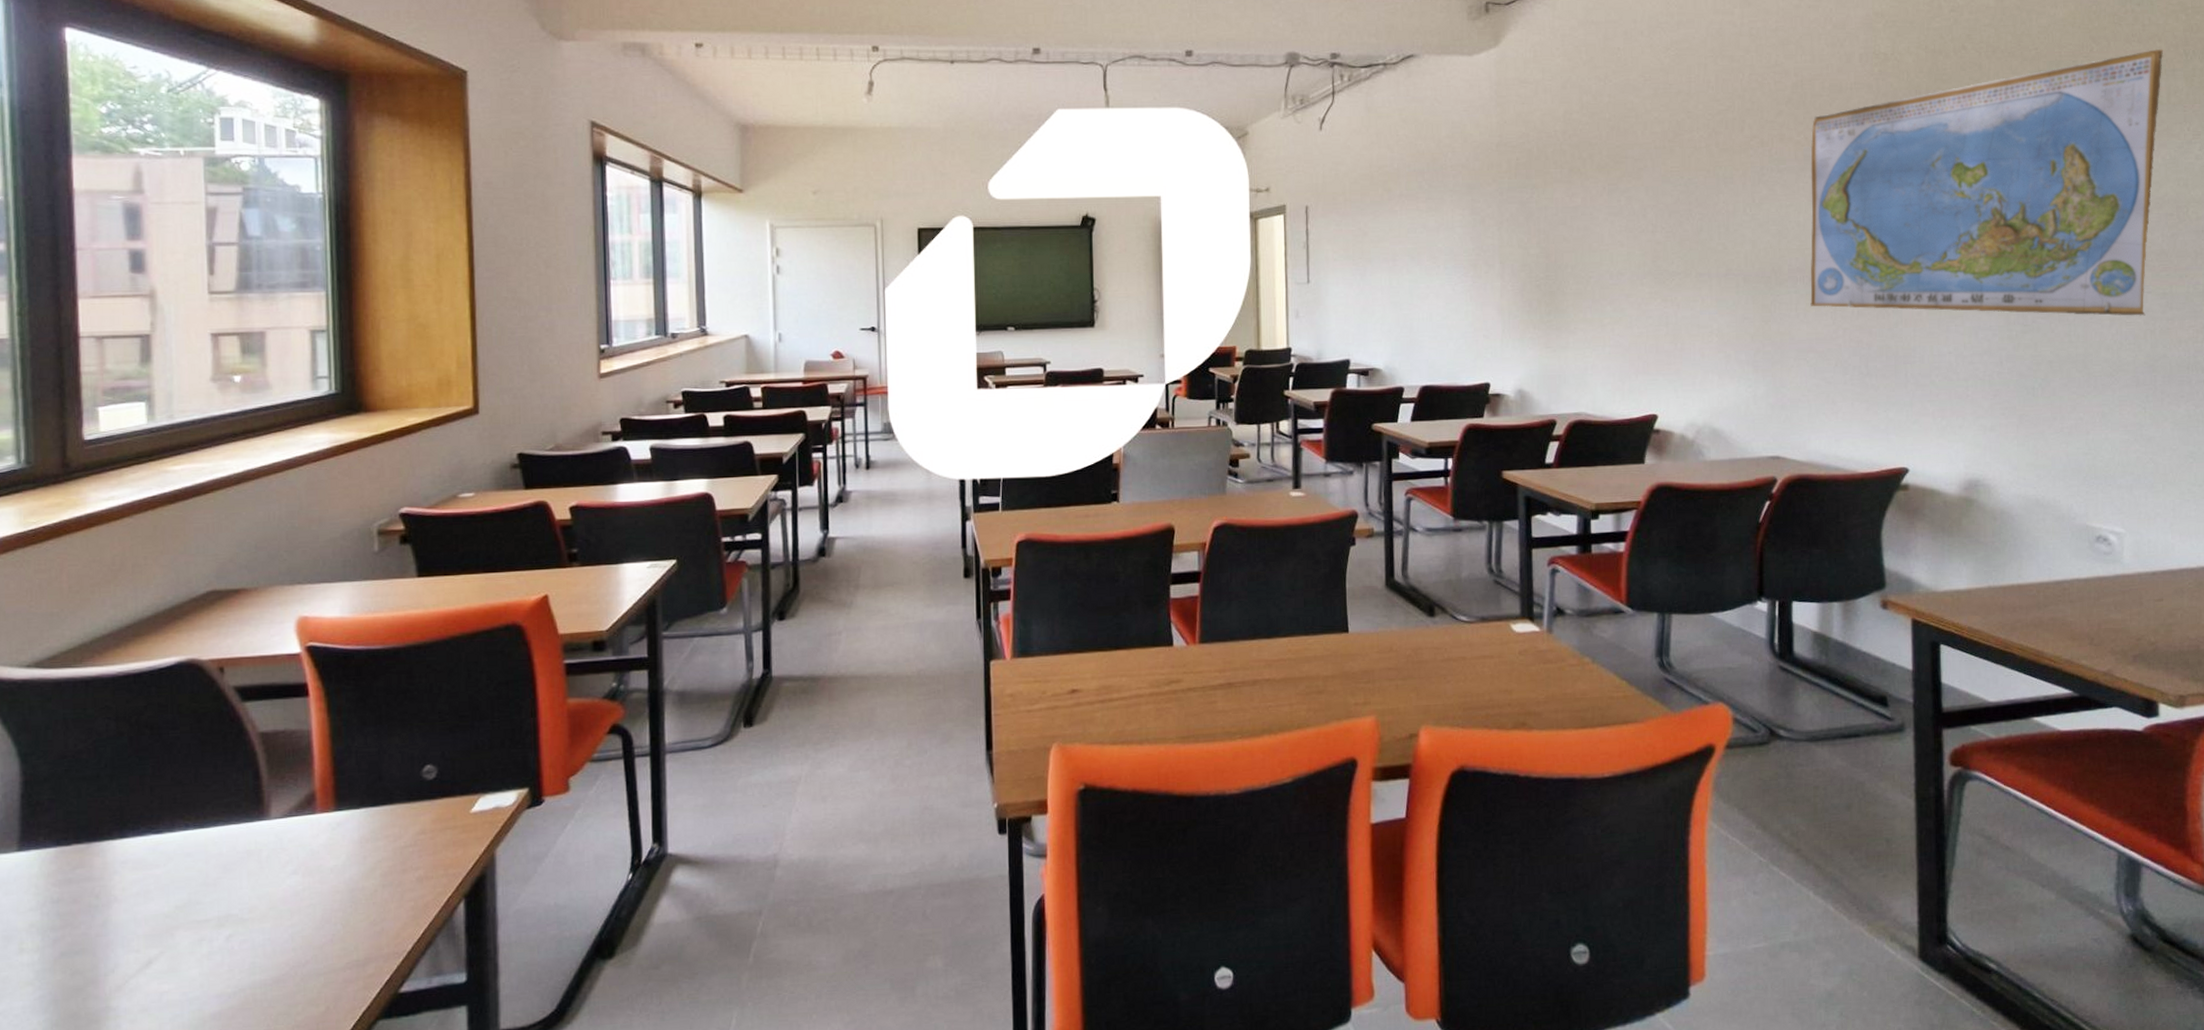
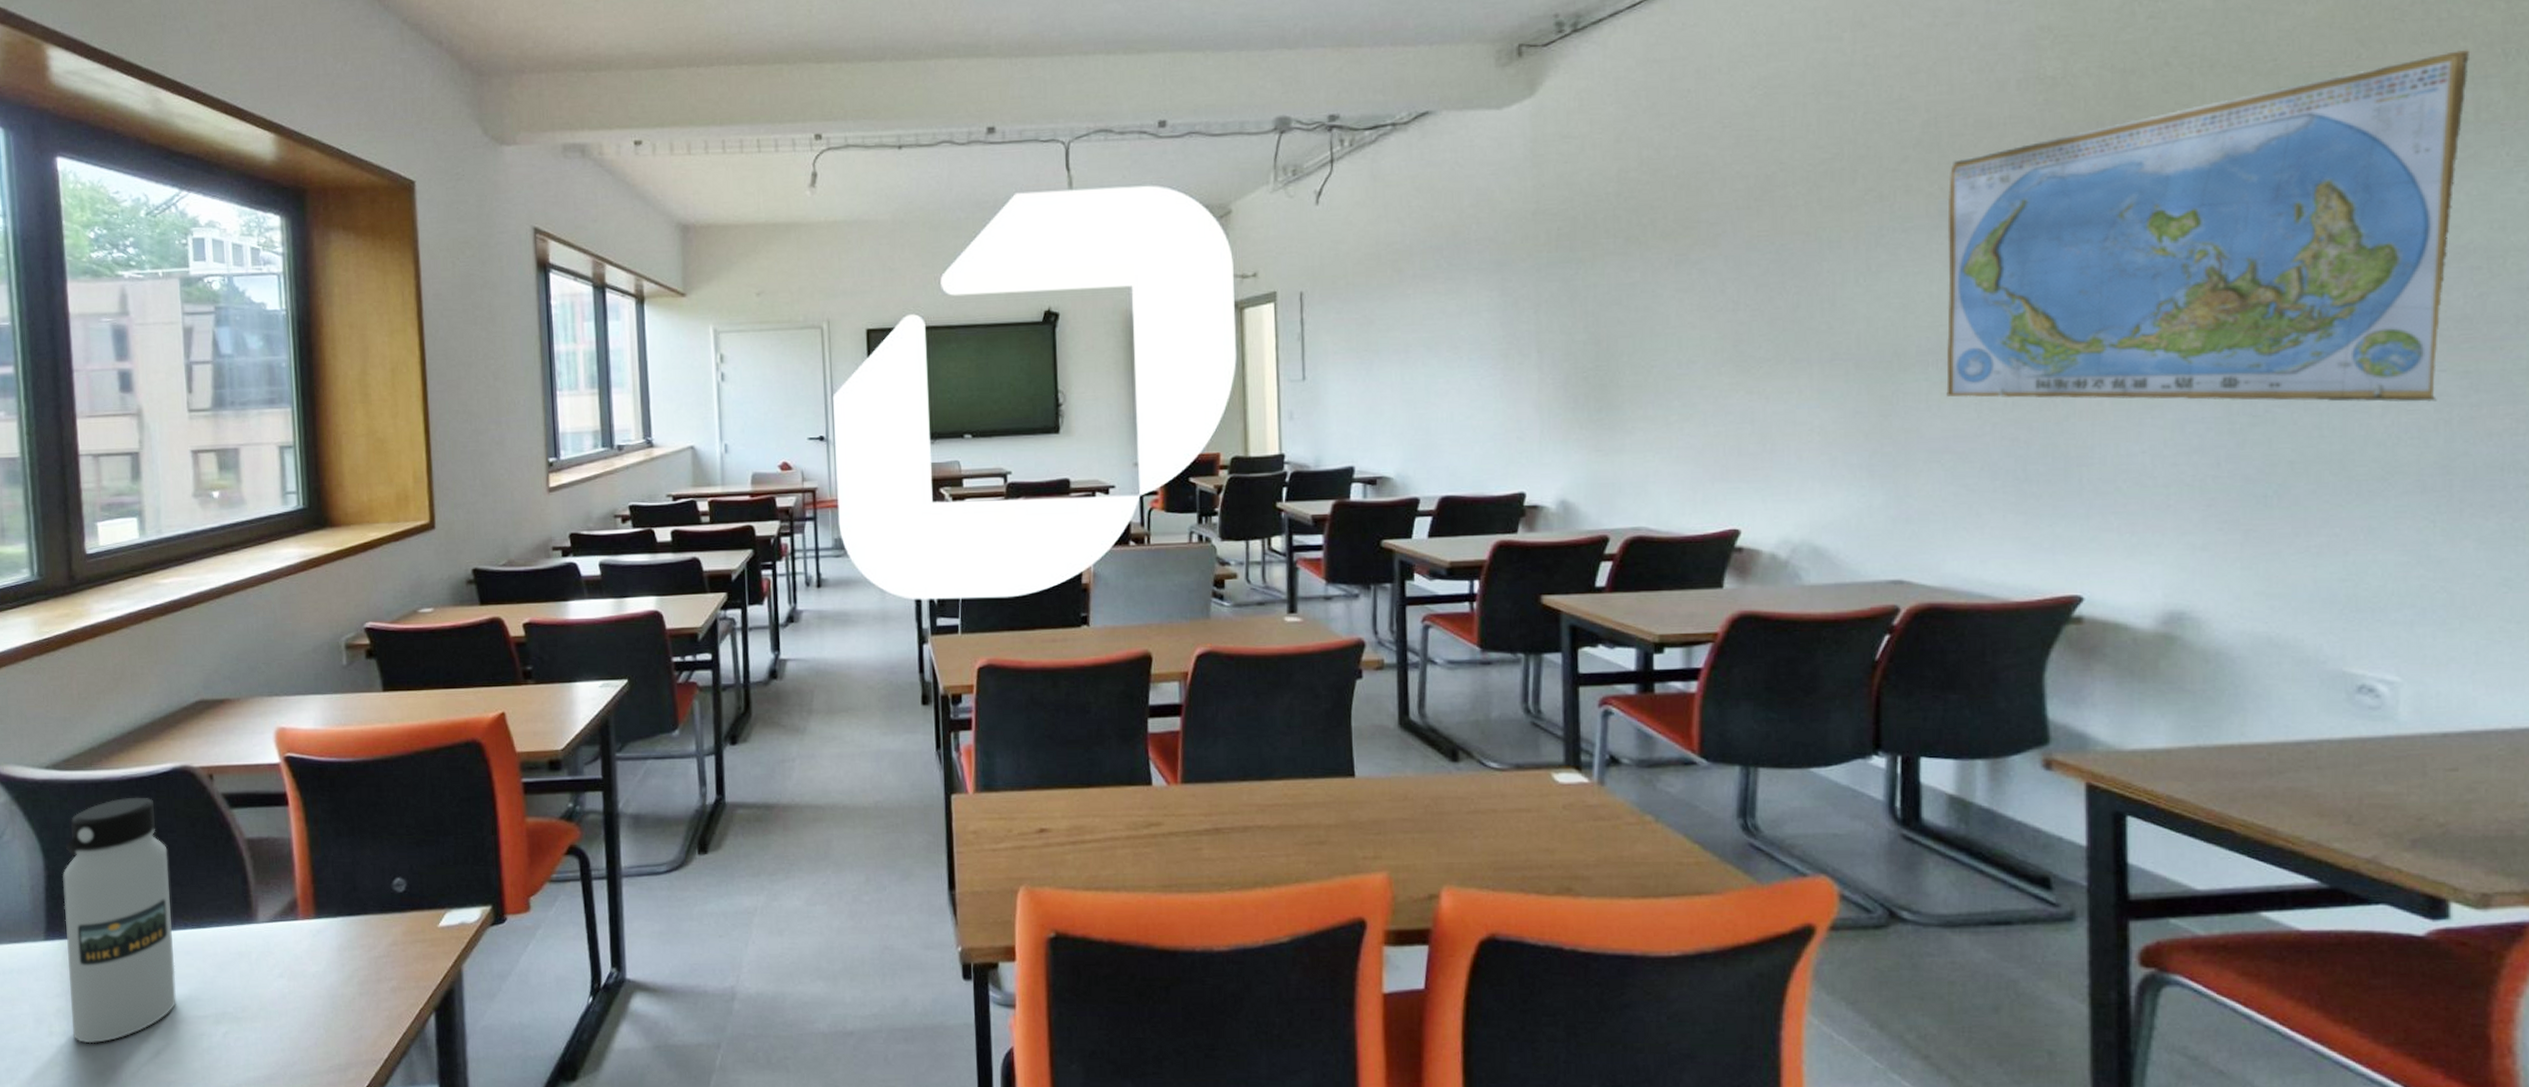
water bottle: none [42,693,173,959] -> present [63,797,176,1044]

